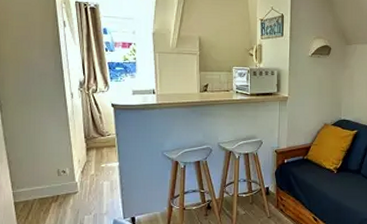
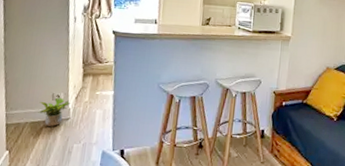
potted plant: none [45,172,77,201] -> present [38,97,71,126]

